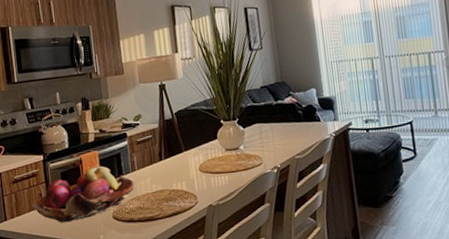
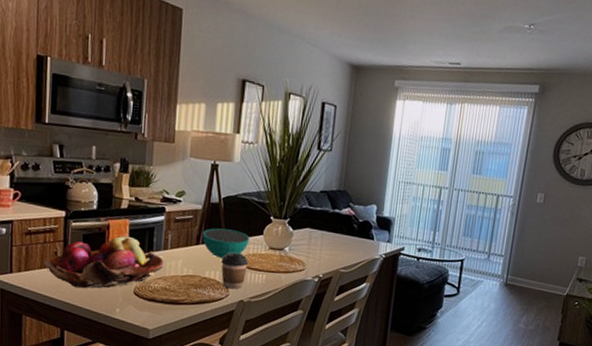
bowl: none [163,140,207,169] -> present [202,228,250,259]
coffee cup: none [184,160,210,196] -> present [221,252,249,289]

